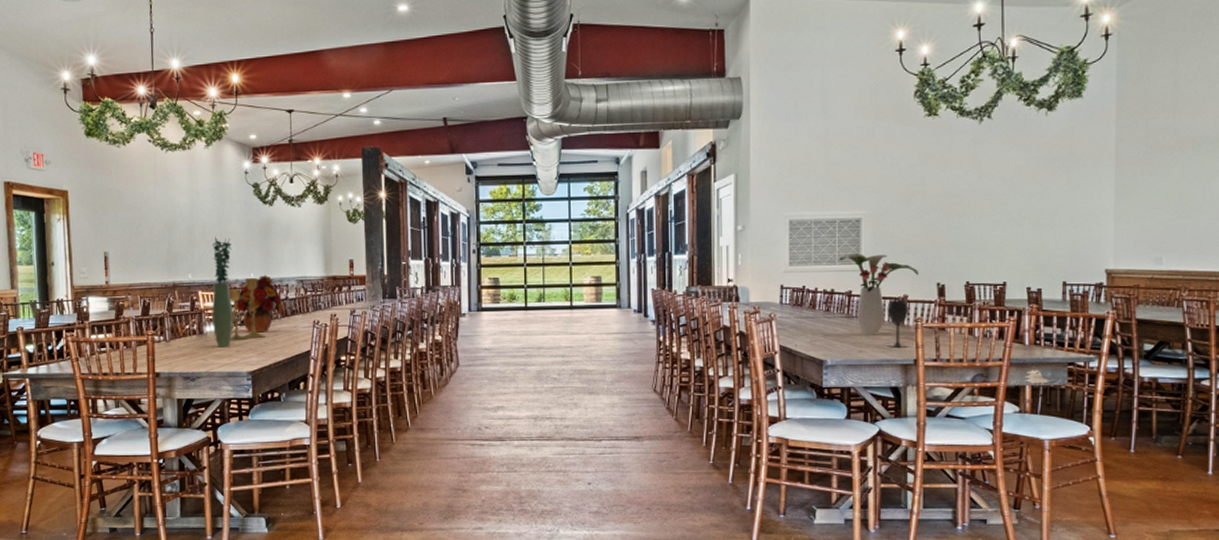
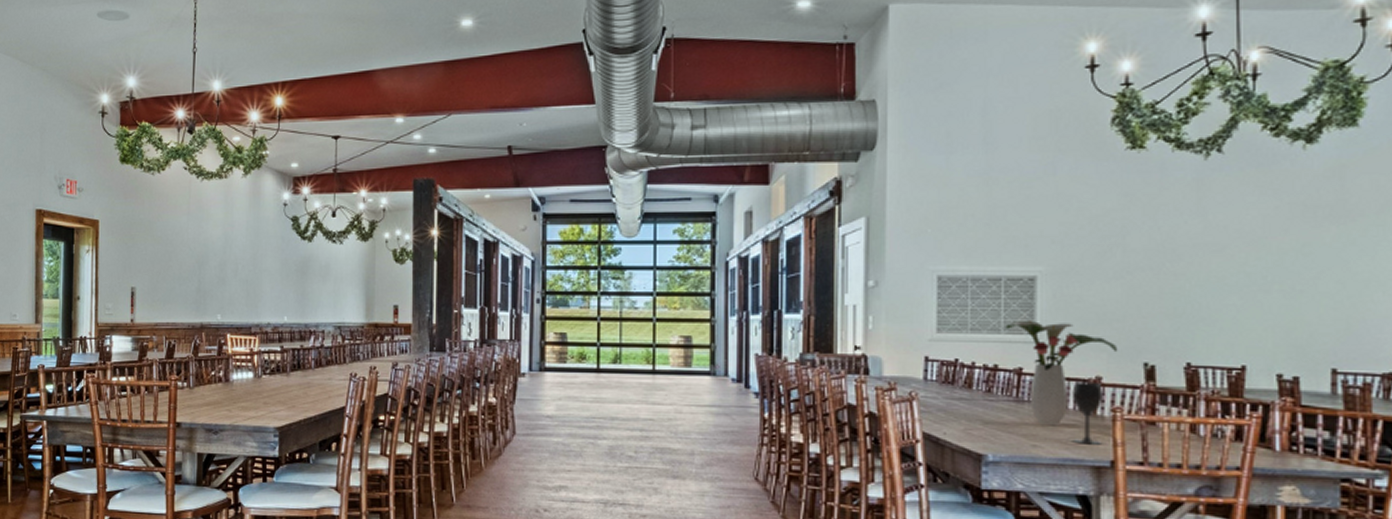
vase: present [212,236,233,348] -> none [240,274,265,398]
candlestick: present [229,278,266,341] -> none [259,322,297,392]
flower arrangement: present [235,274,283,333] -> none [266,318,318,384]

